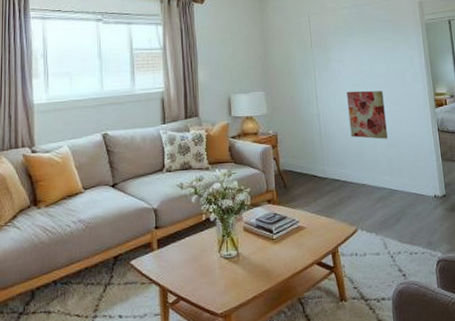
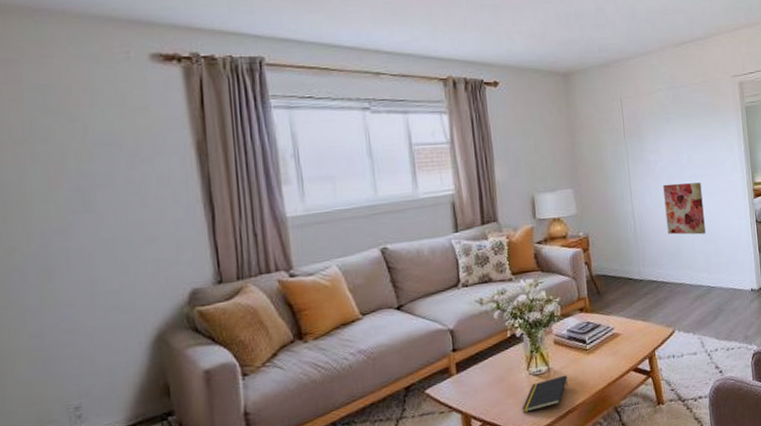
notepad: none [212,261,255,293] -> present [521,374,568,413]

